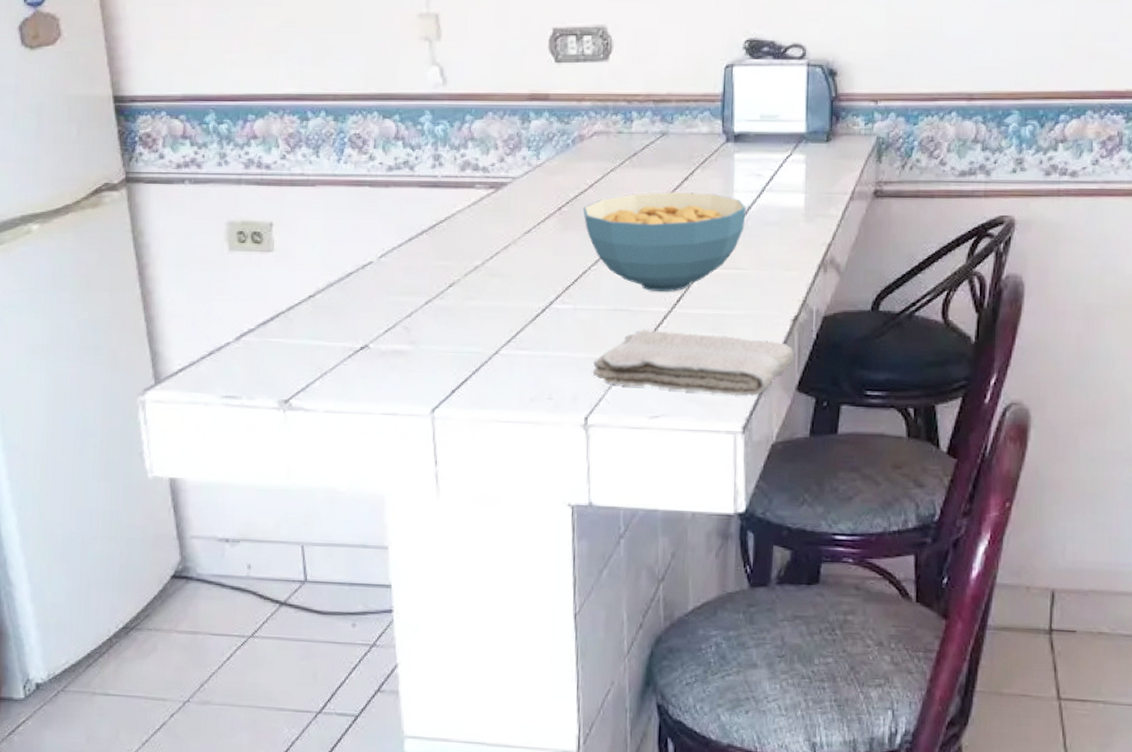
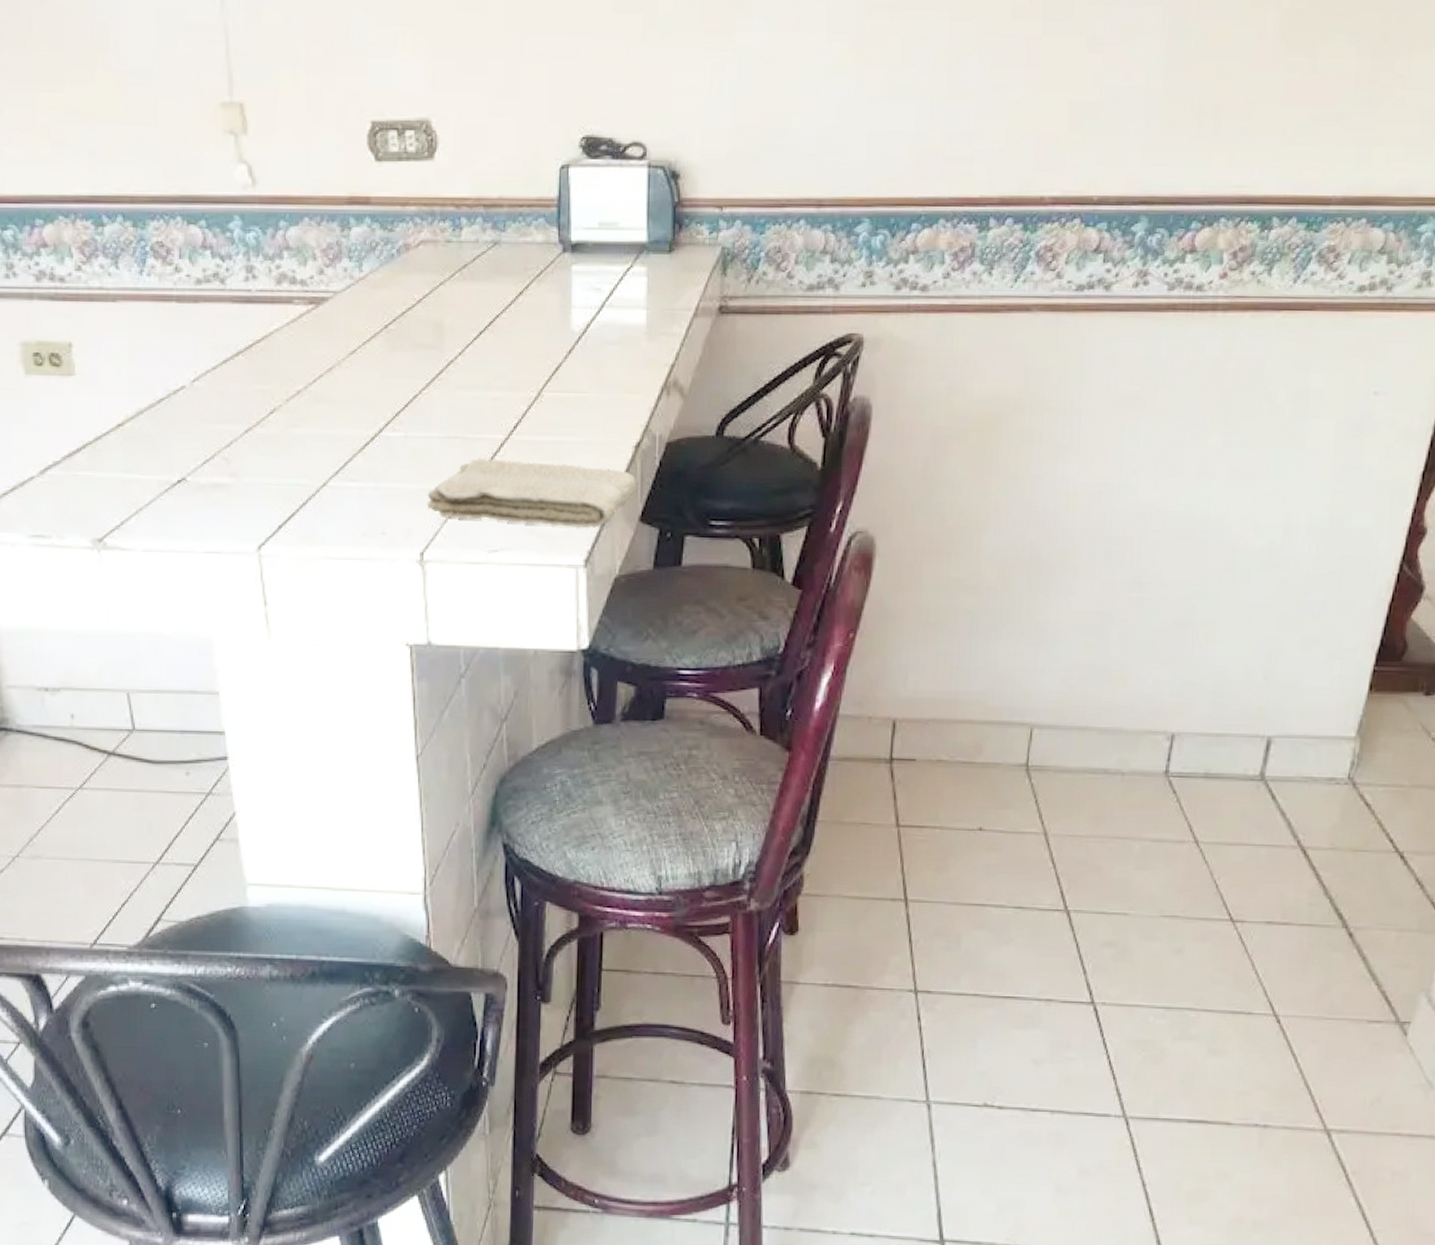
cereal bowl: present [583,191,746,293] -> none [411,307,585,418]

